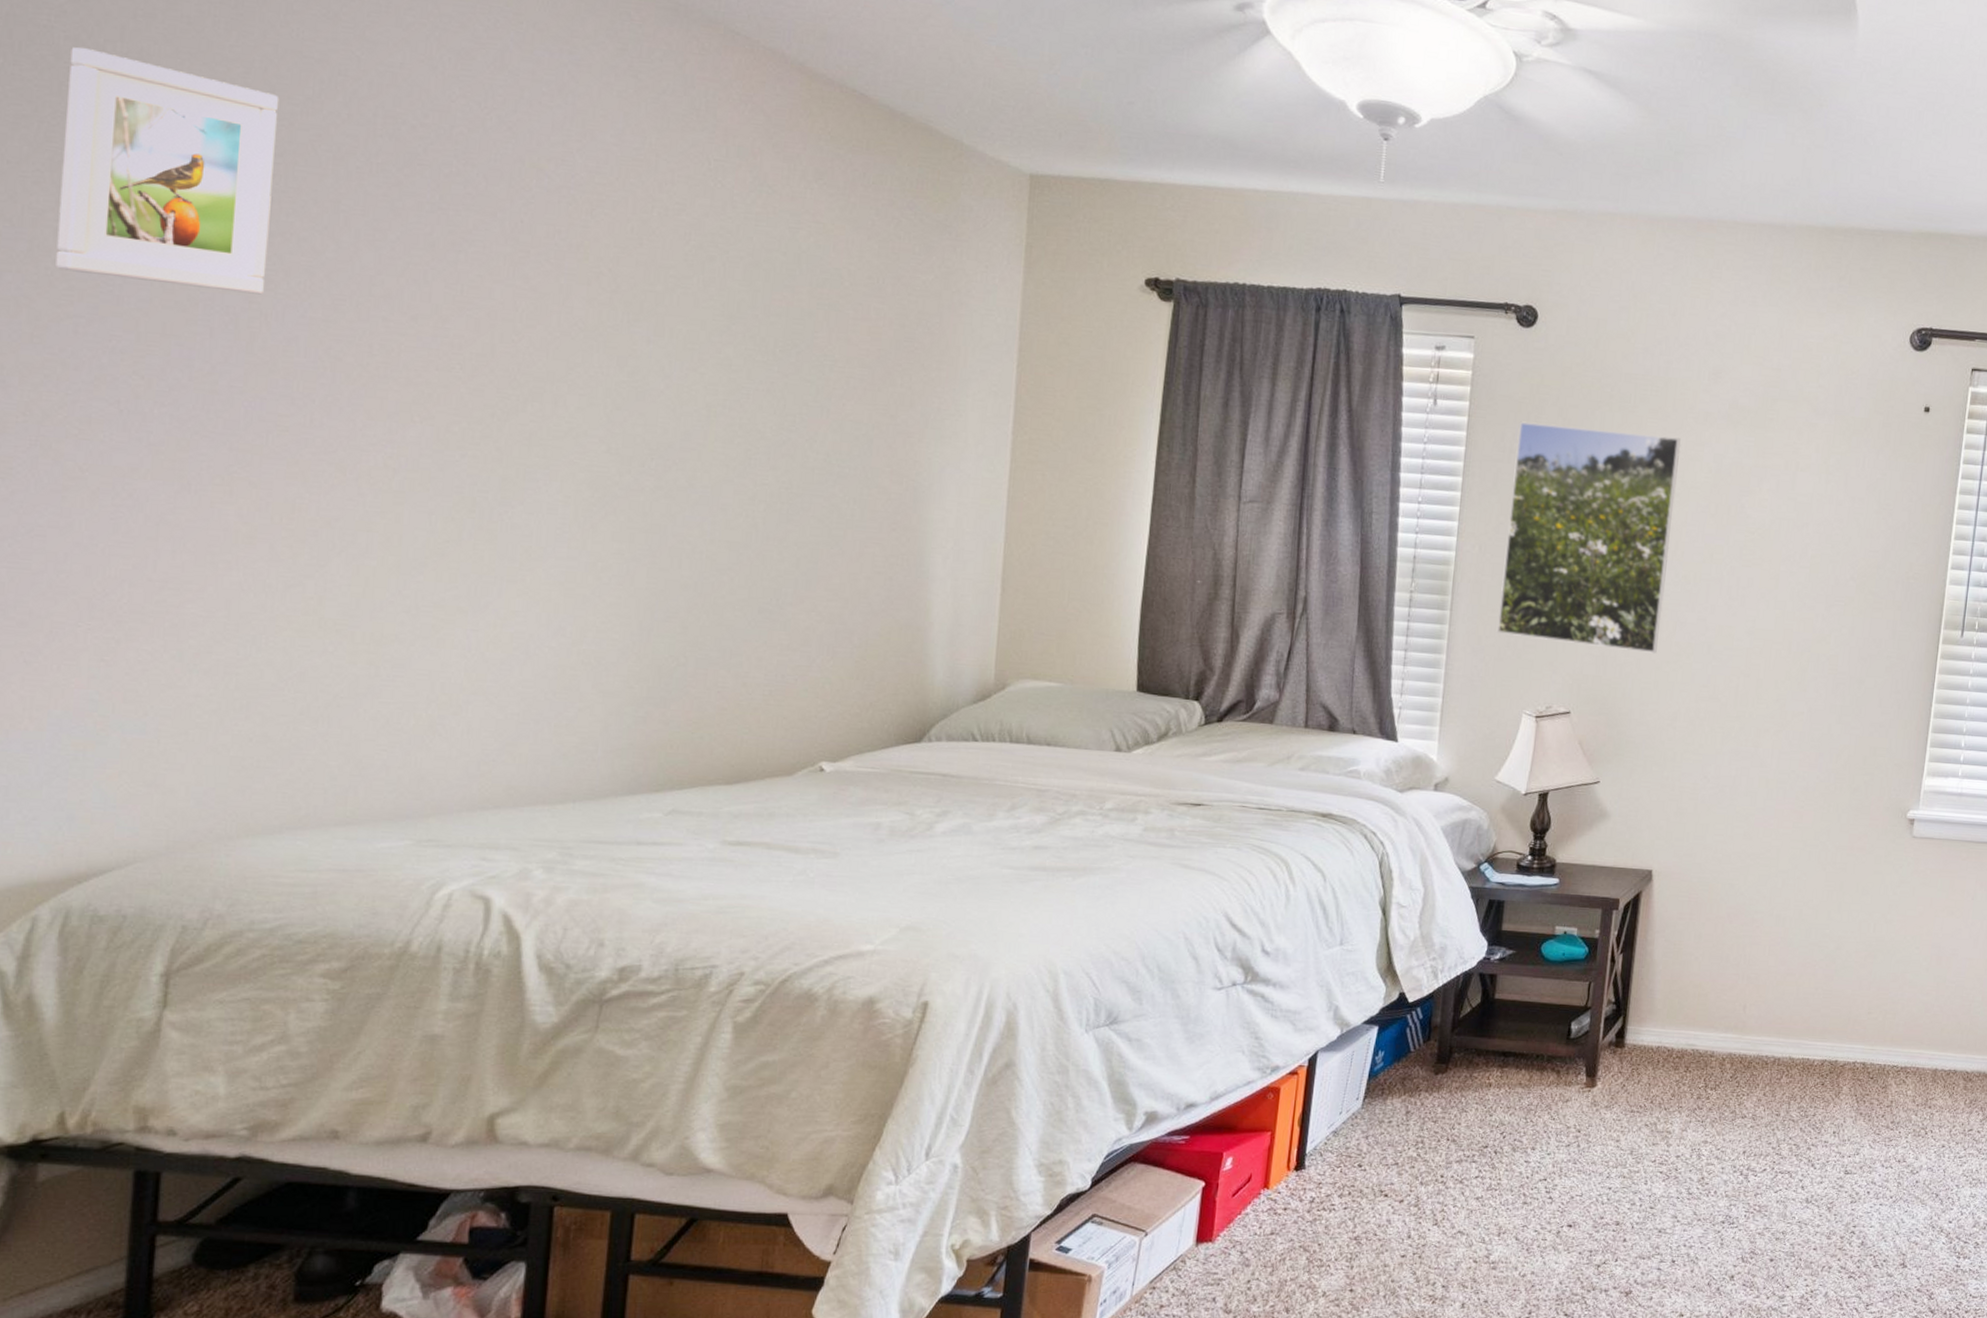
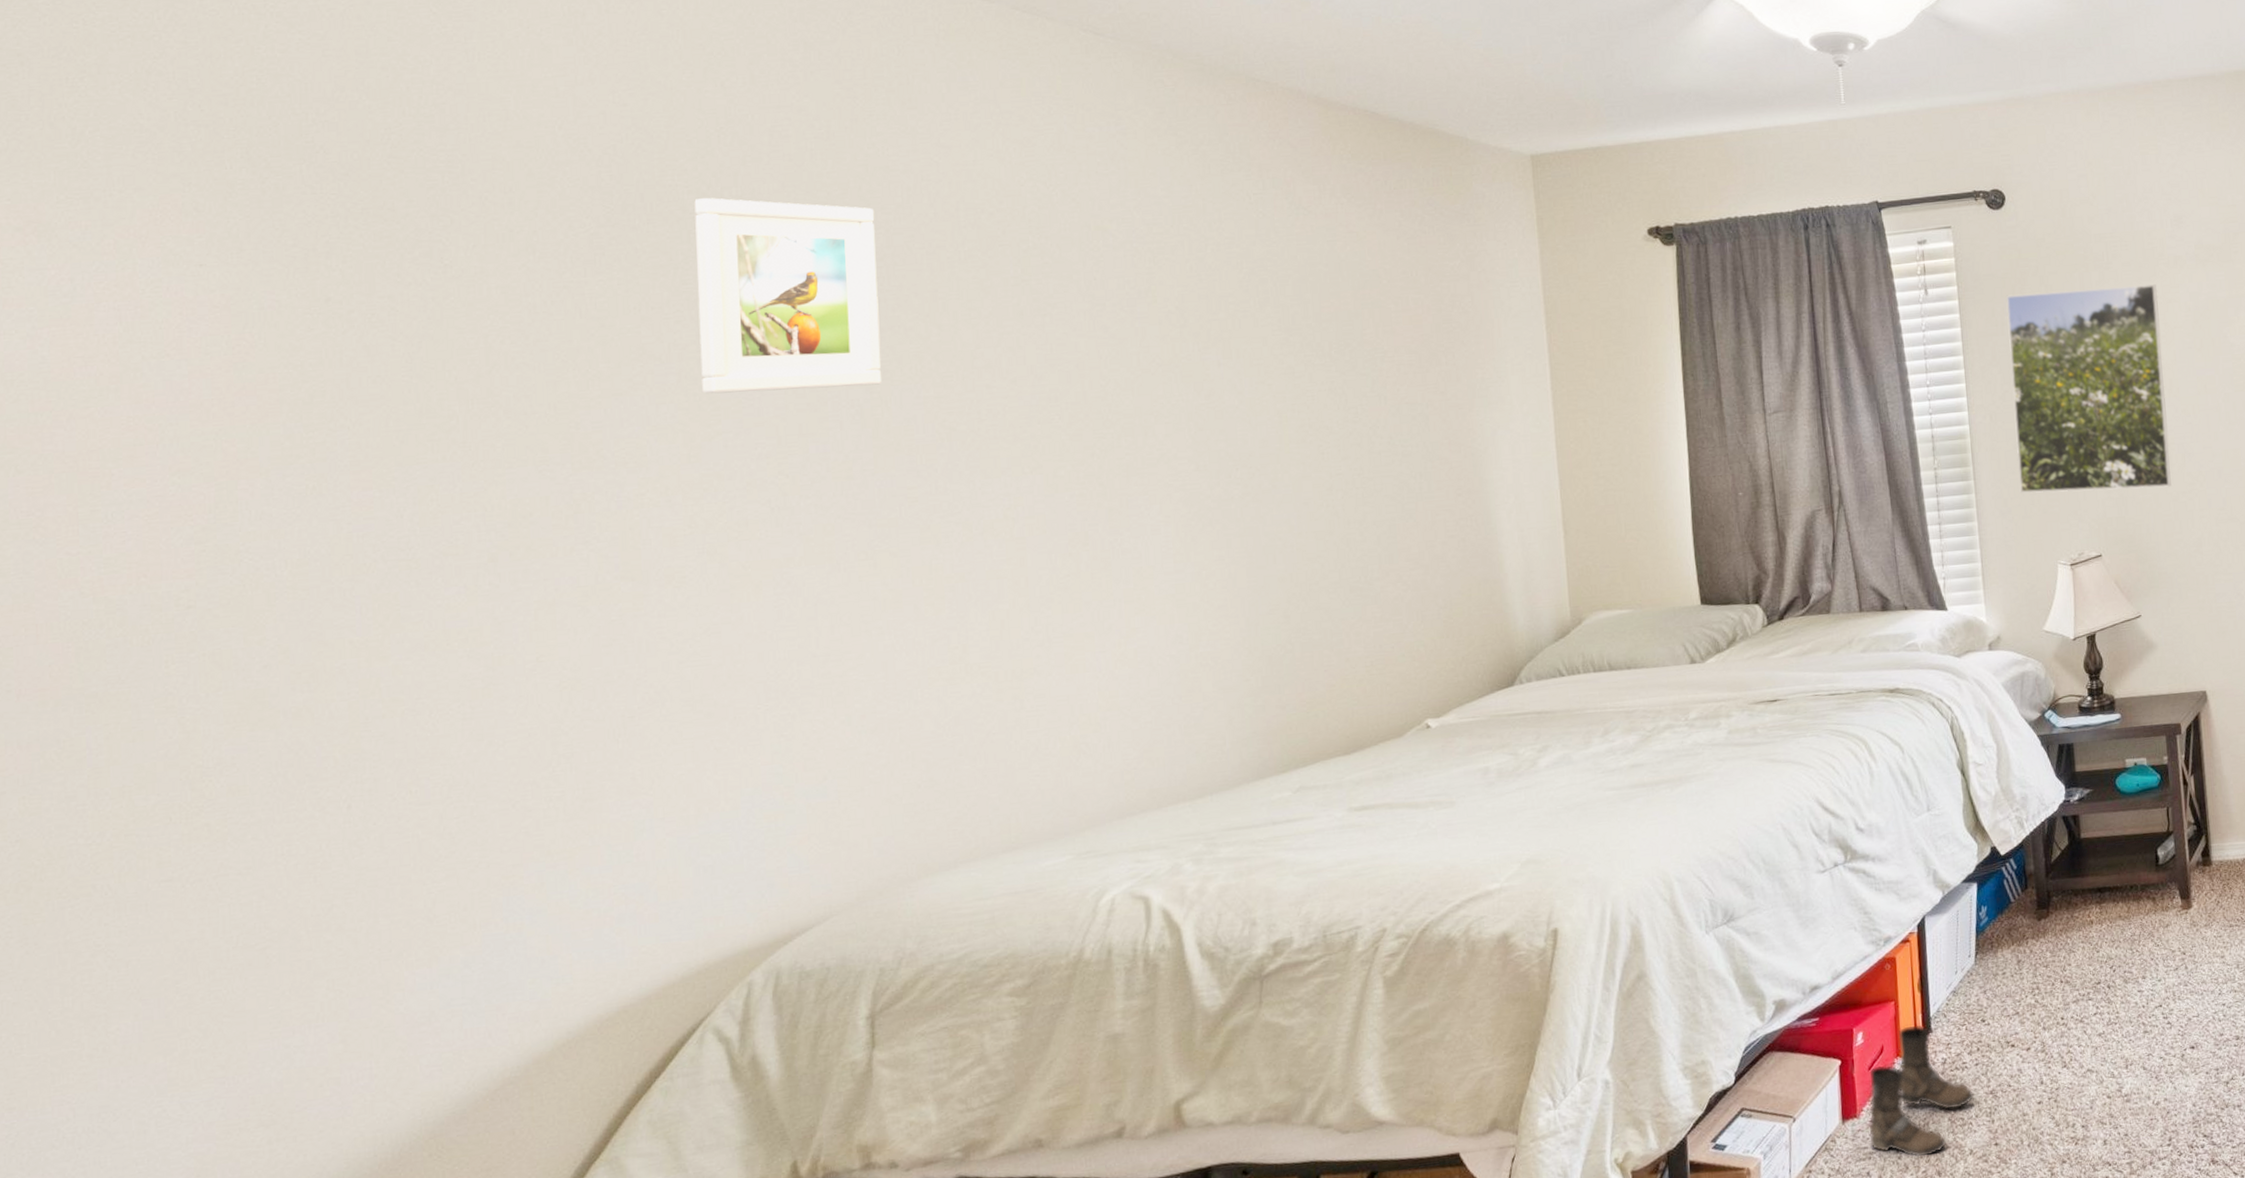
boots: none [1221,1158,1338,1291] -> present [1868,1025,1975,1157]

